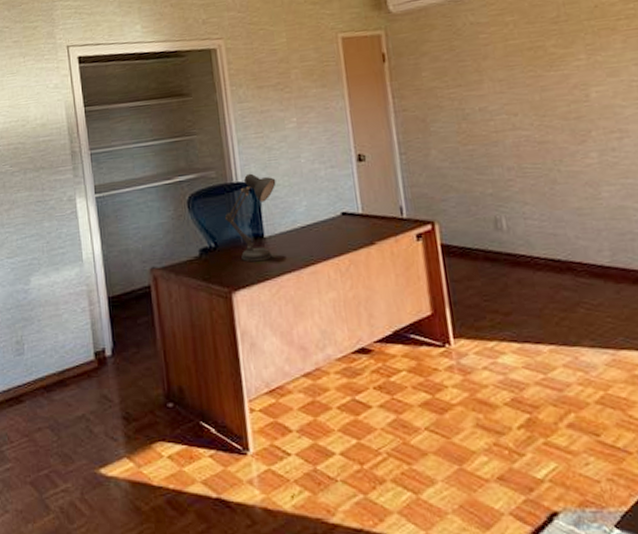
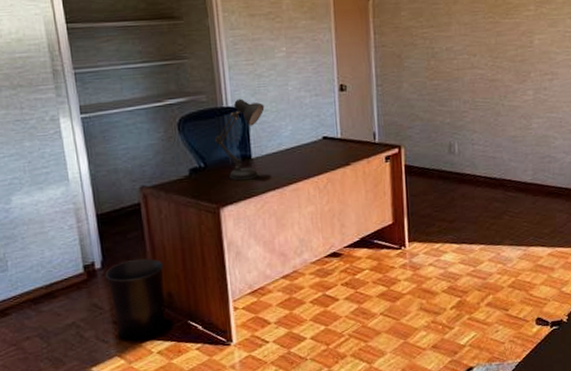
waste bin: none [116,347,177,440] -> present [106,259,166,341]

